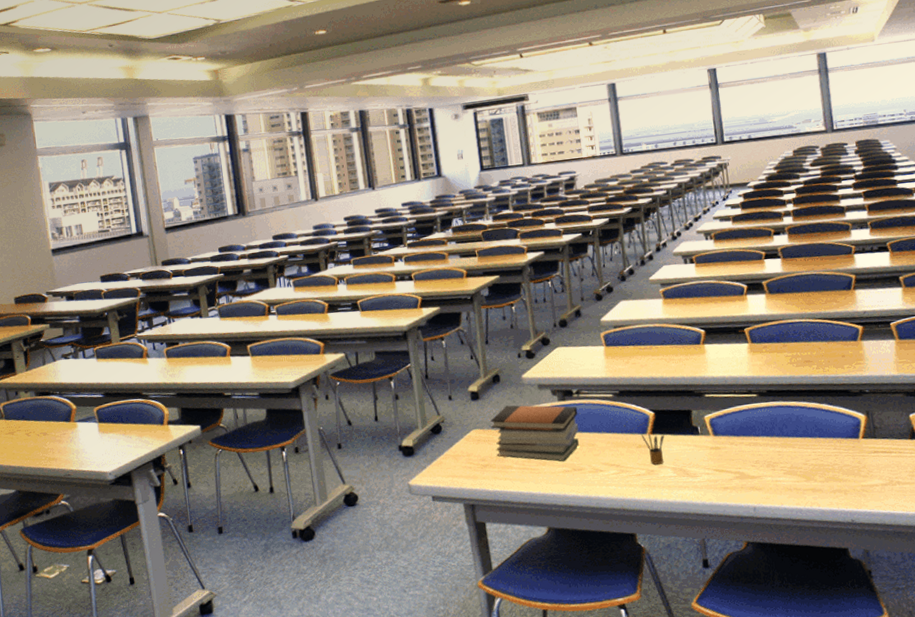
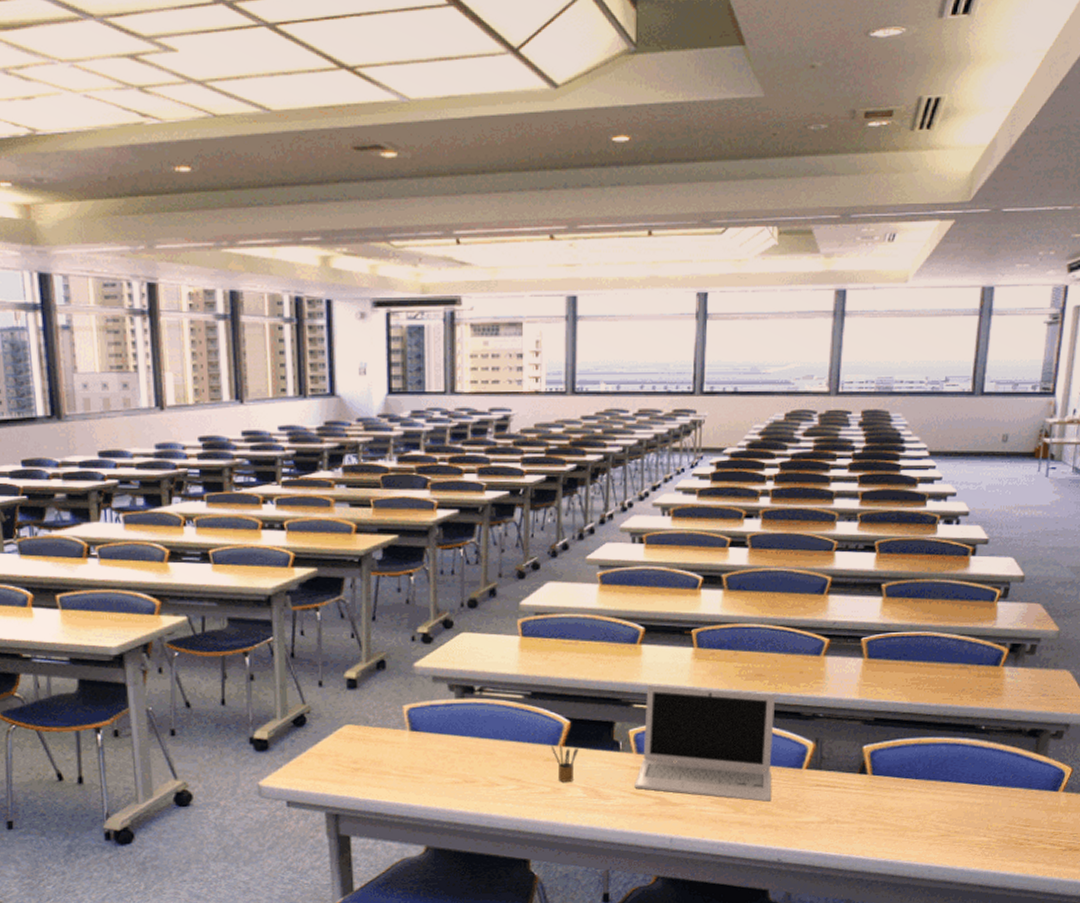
book stack: present [490,405,579,462] -> none [368,698,478,772]
laptop: none [714,376,837,470] -> present [634,685,775,802]

